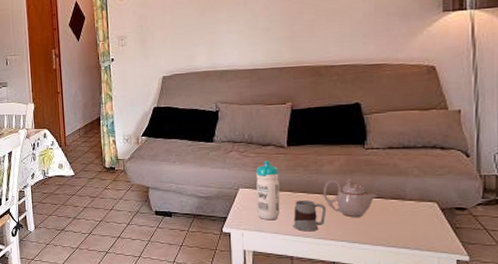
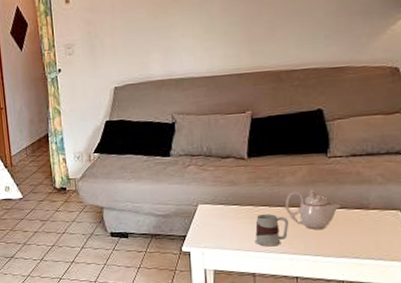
water bottle: present [256,160,280,219] -> none [216,173,241,236]

